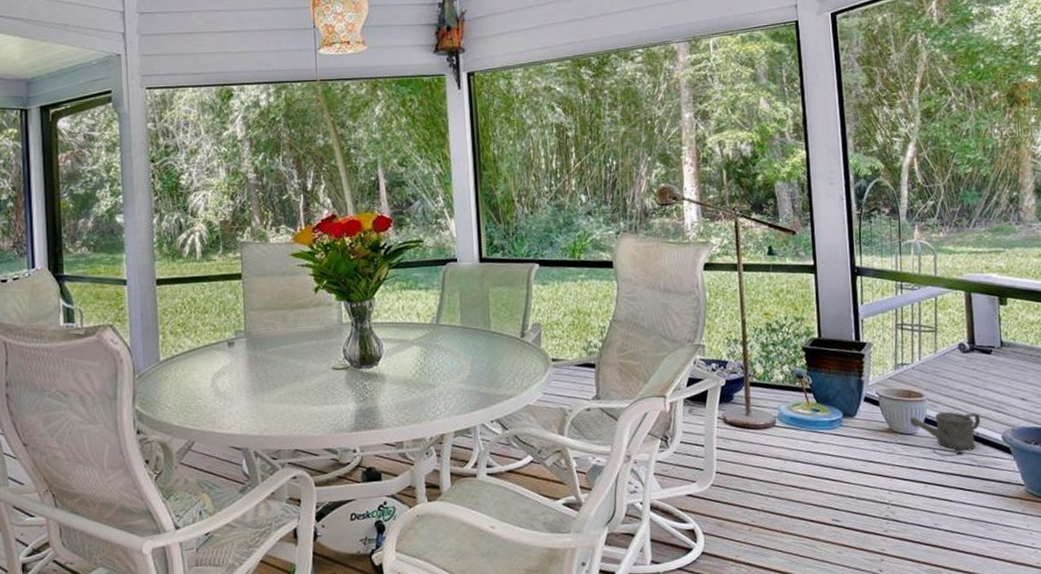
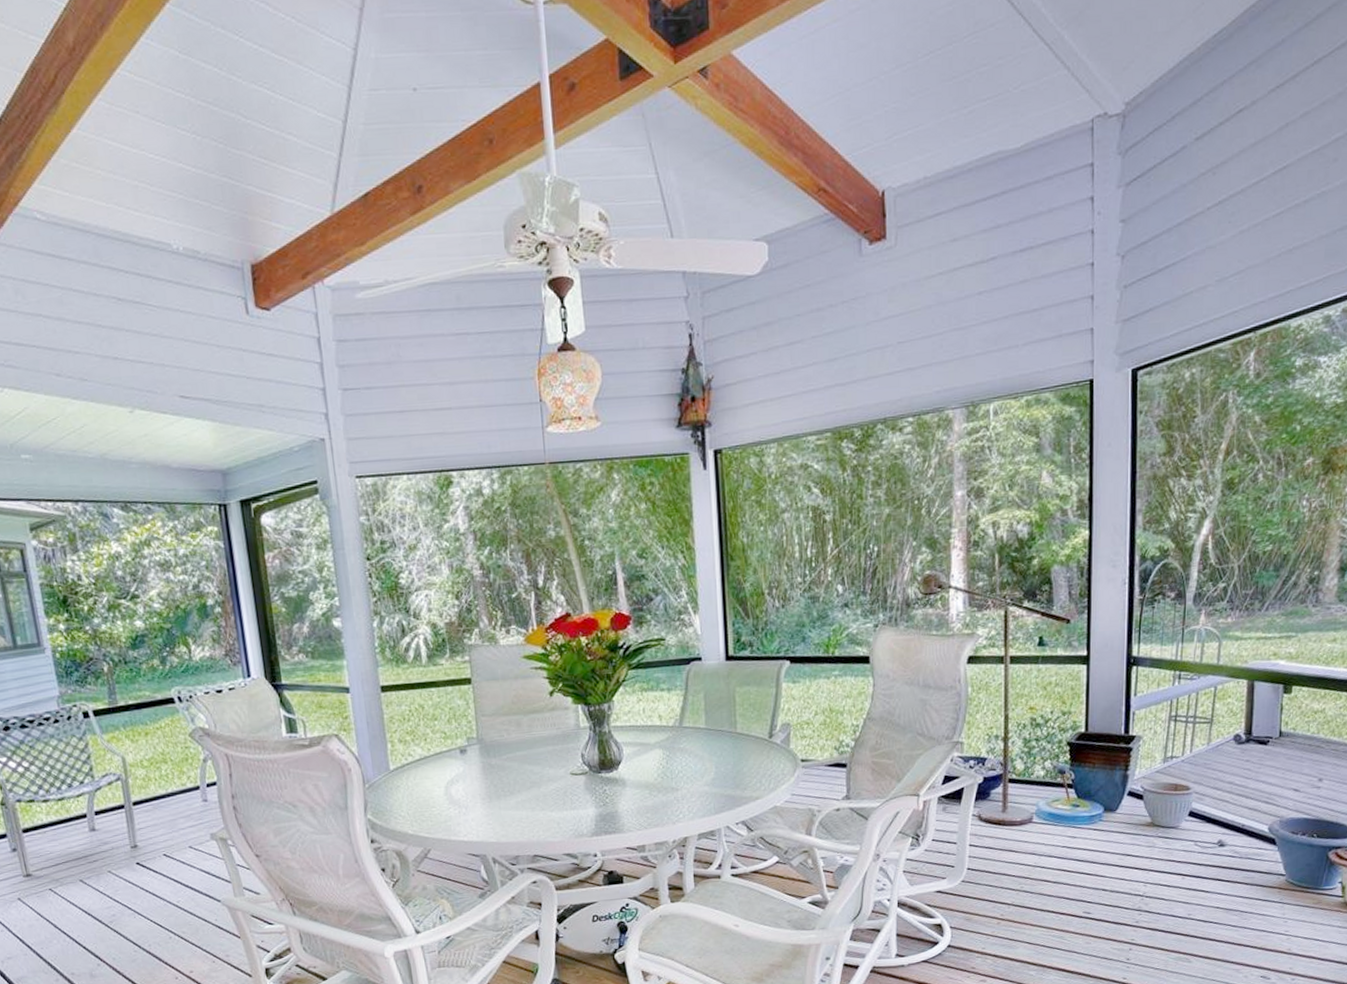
watering can: present [910,411,981,451] -> none [1174,804,1249,843]

